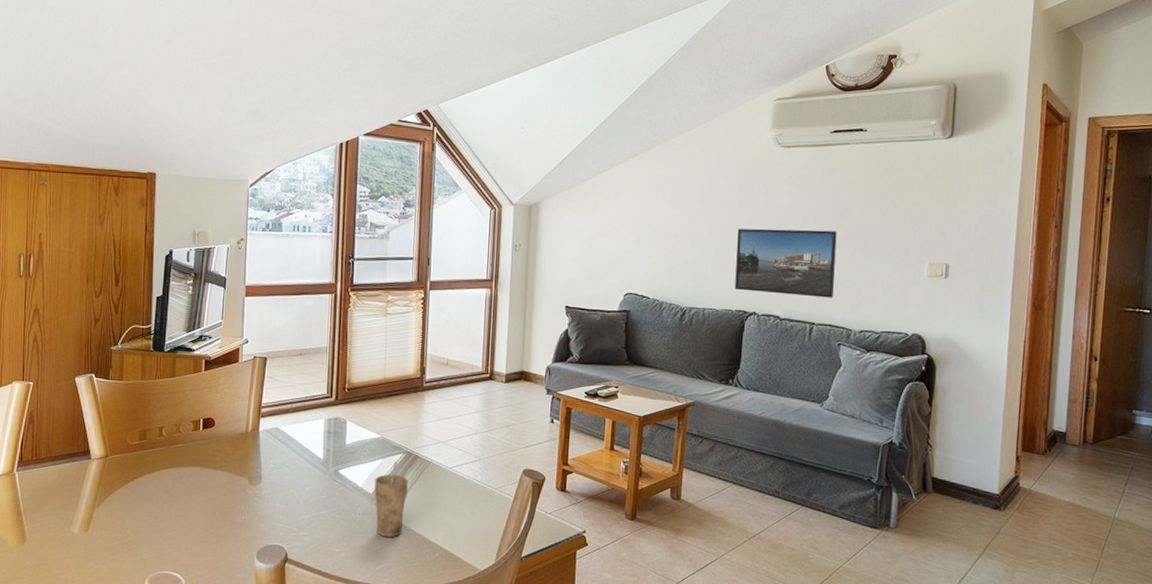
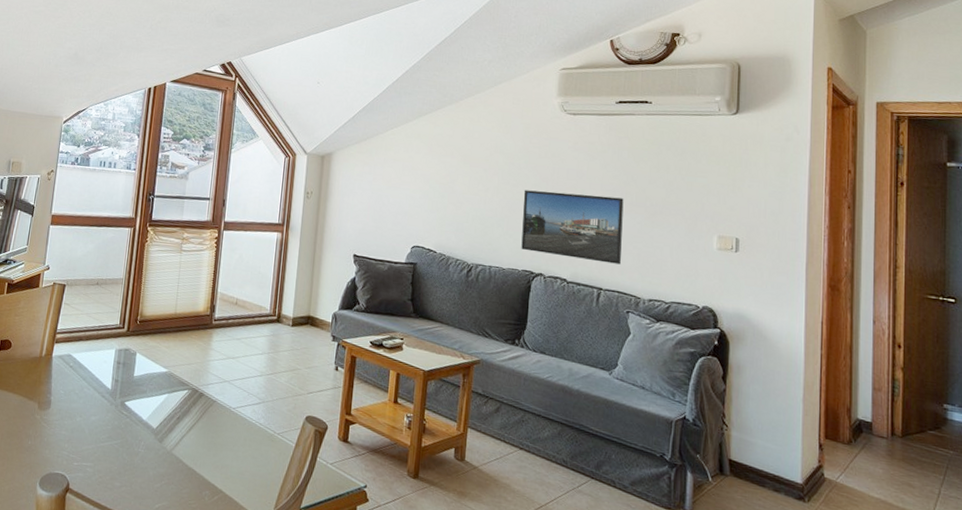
cup: present [374,461,408,538] -> none [158,397,192,476]

